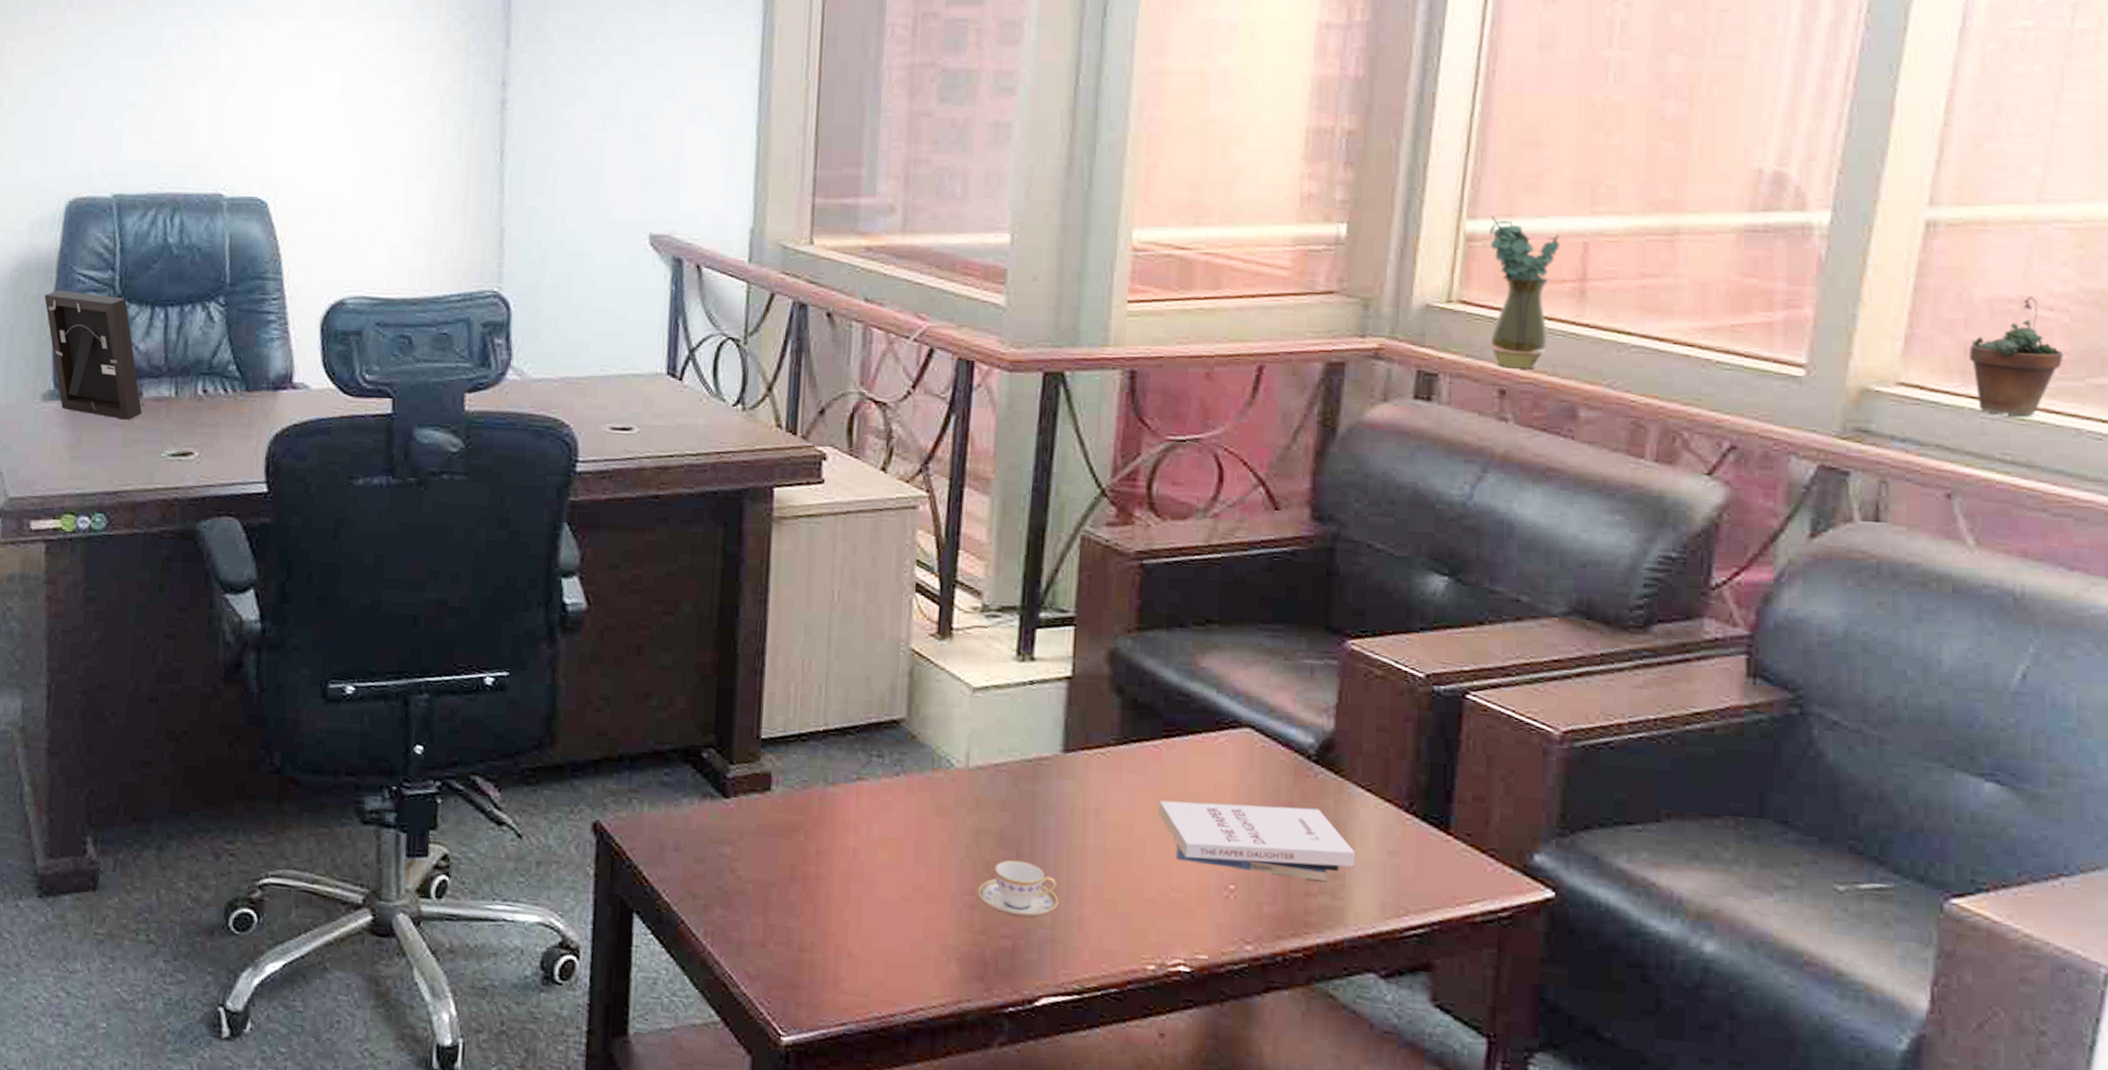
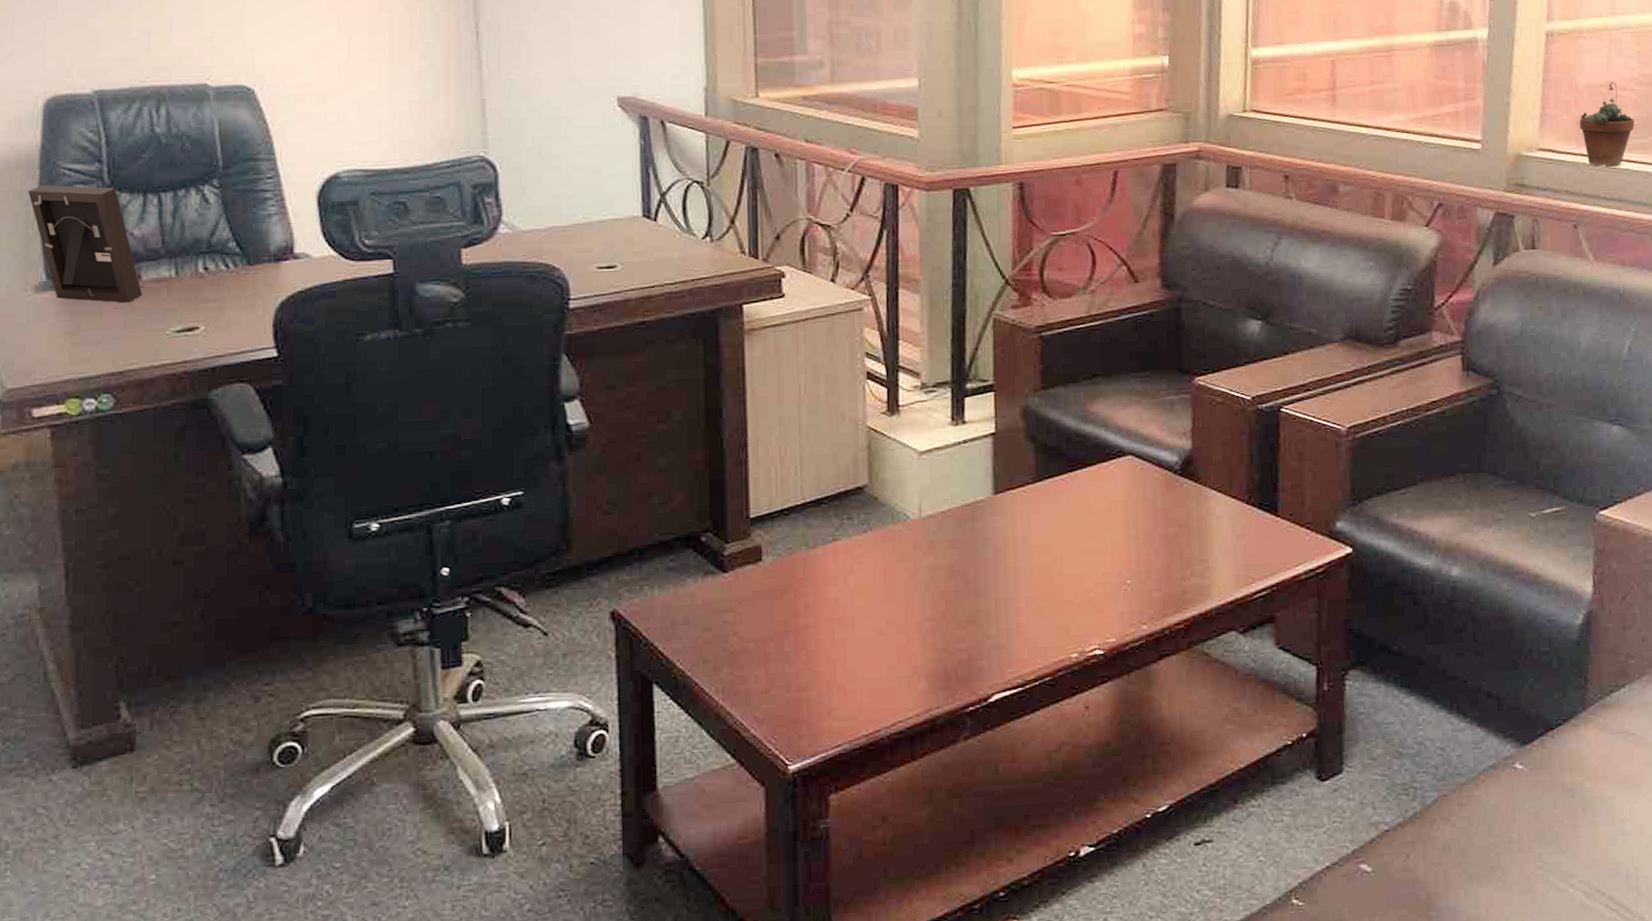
teacup: present [977,859,1059,918] -> none [937,586,1001,633]
books: present [1158,800,1356,882] -> none [1069,511,1215,567]
vase: present [1490,215,1559,369] -> none [1268,44,1316,159]

